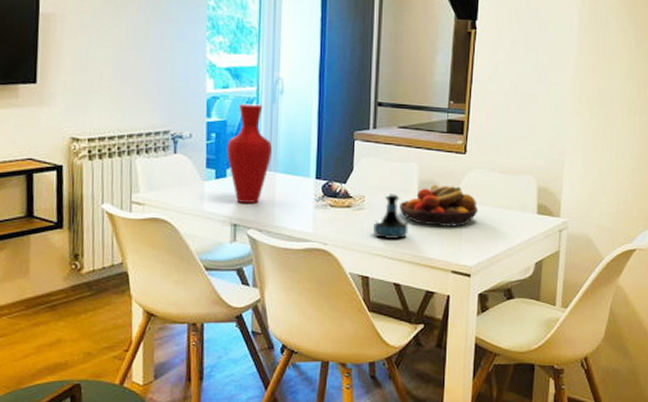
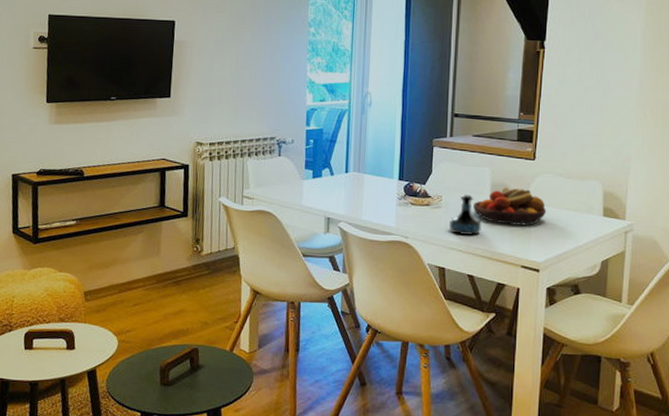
vase: present [226,103,273,203] -> none [322,114,362,200]

